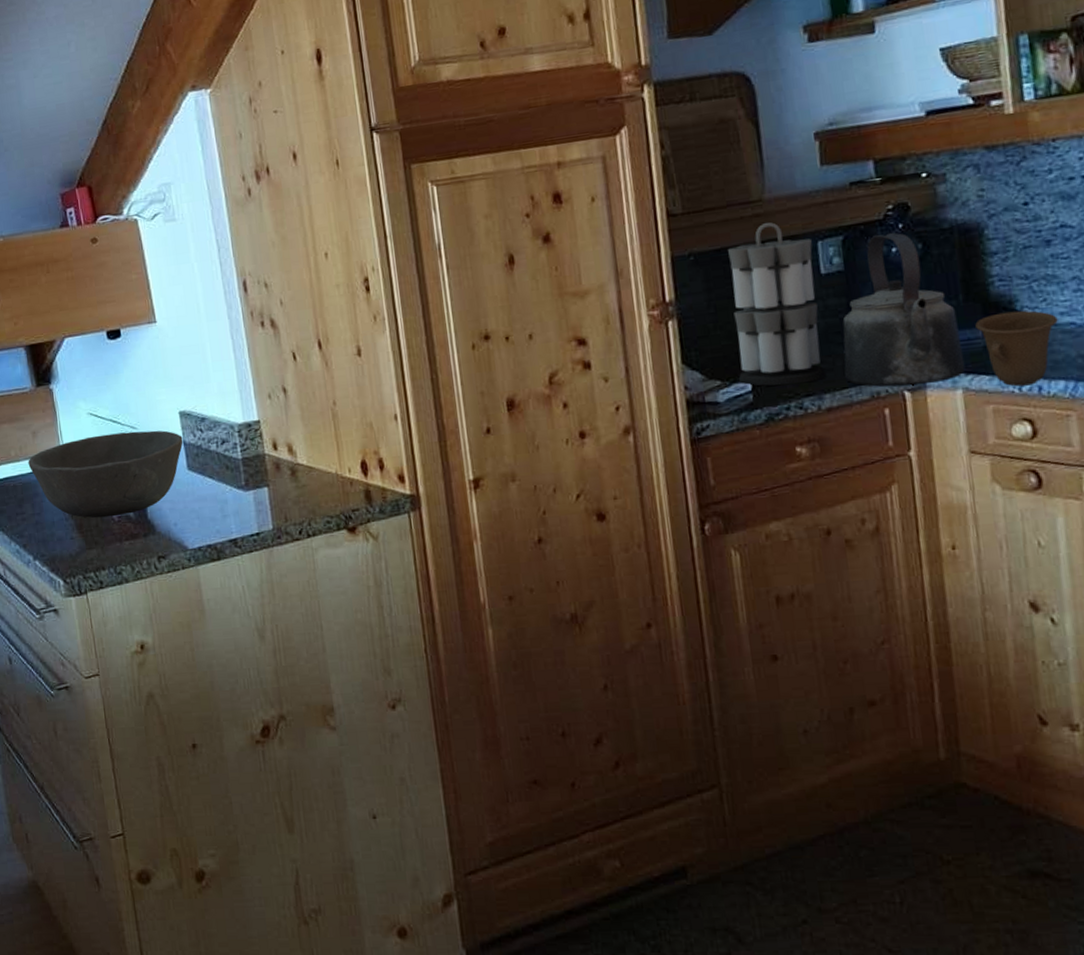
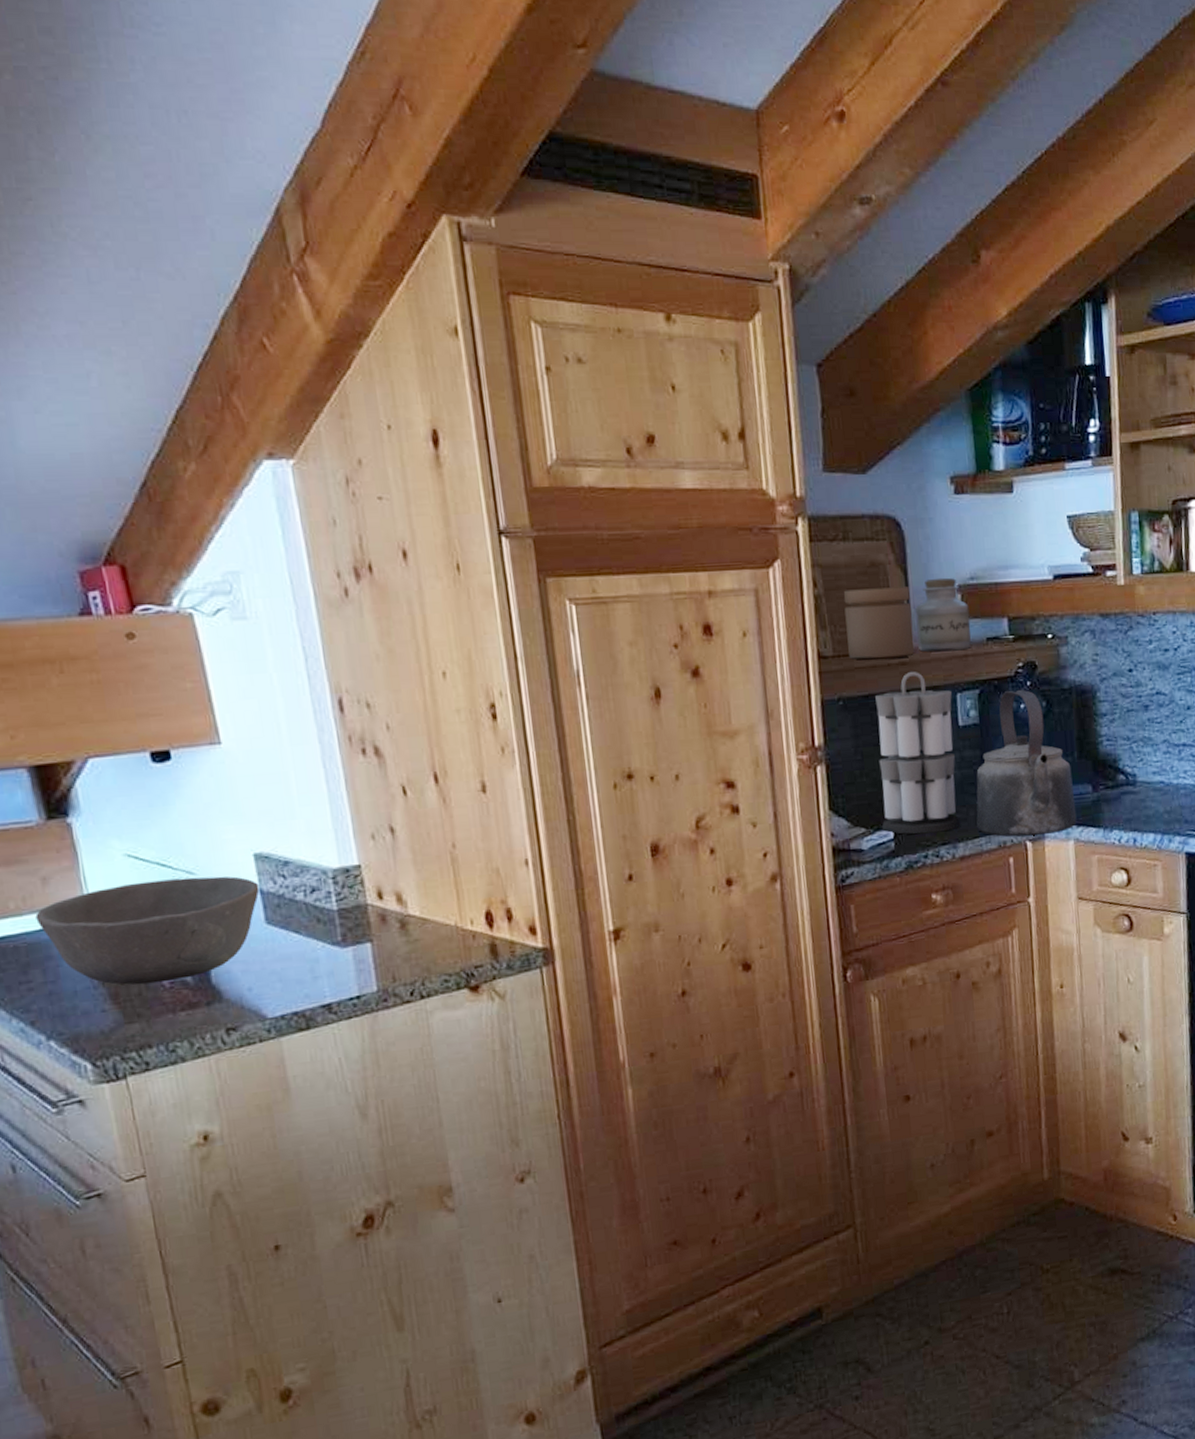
jar: none [692,139,769,217] -> present [844,586,914,662]
jar: none [768,126,832,203] -> present [915,577,971,653]
cup: present [975,310,1058,387] -> none [1086,769,1151,839]

